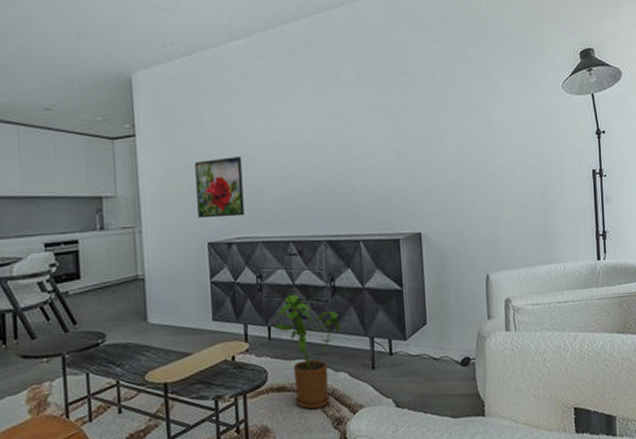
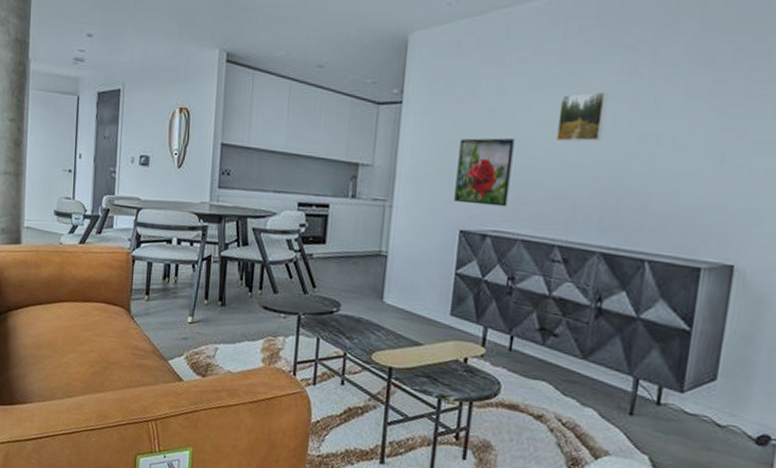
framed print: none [272,110,310,154] -> present [556,91,608,142]
house plant: present [272,295,341,410] -> none [517,306,599,441]

